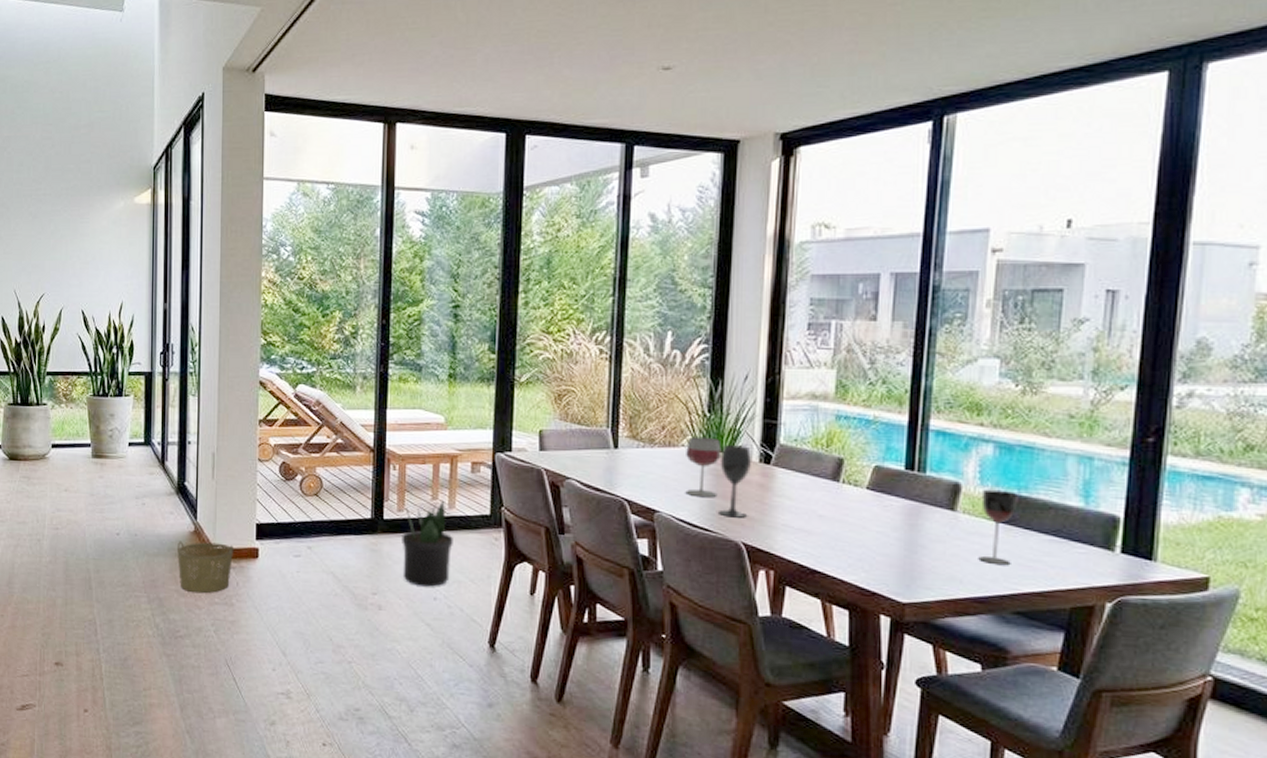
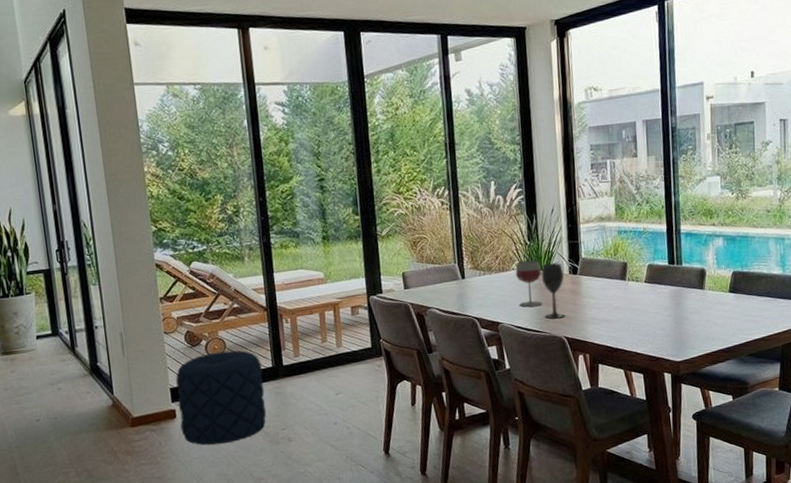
basket: present [176,541,234,594] -> none [97,411,153,460]
pouf: none [262,491,360,598] -> present [176,350,267,445]
planter: present [402,499,453,586] -> none [297,341,345,415]
wineglass: present [978,489,1018,565] -> none [719,269,743,323]

